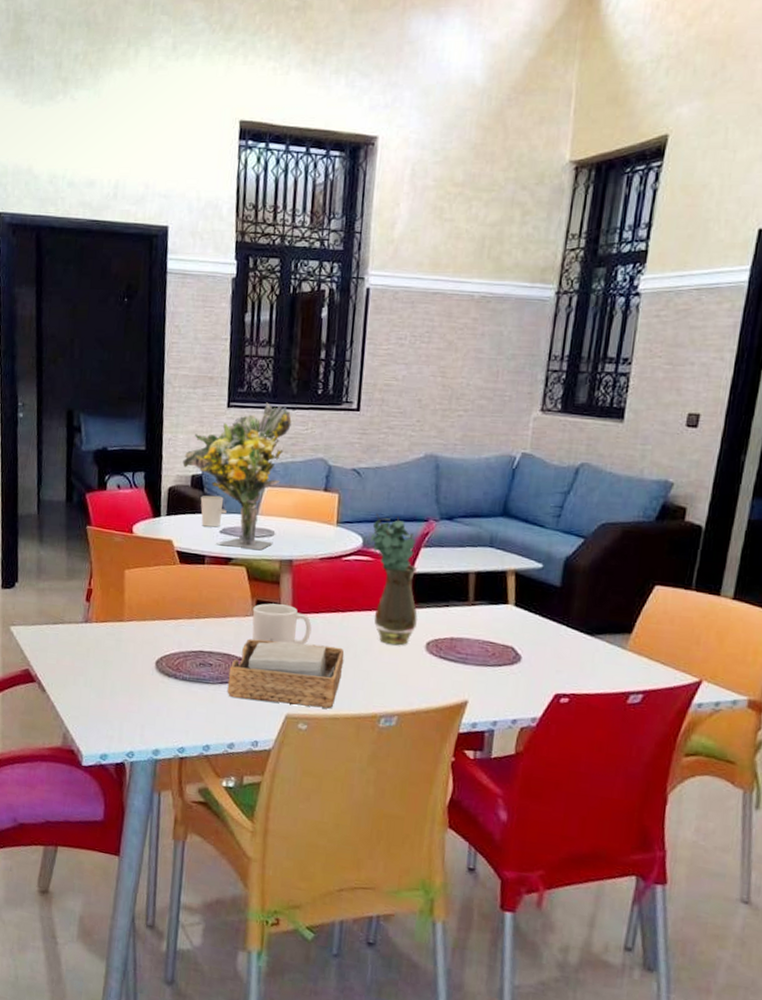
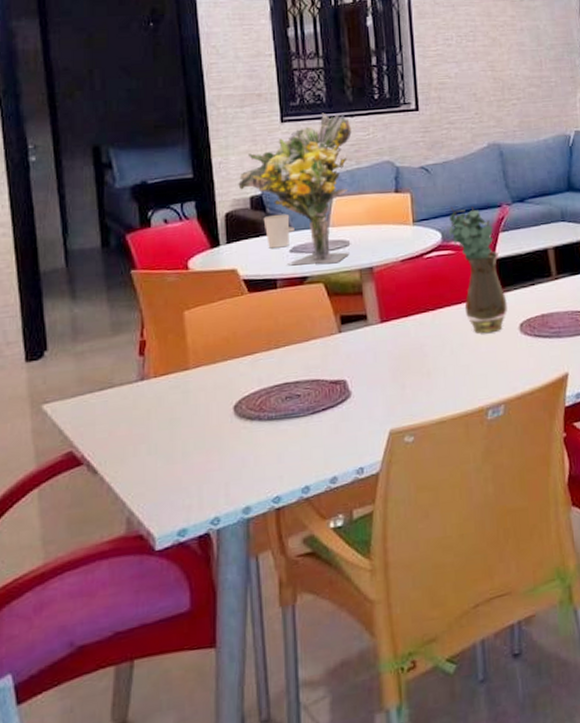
napkin holder: present [227,638,345,709] -> none [320,347,442,426]
mug: present [252,603,312,645] -> none [337,314,404,359]

